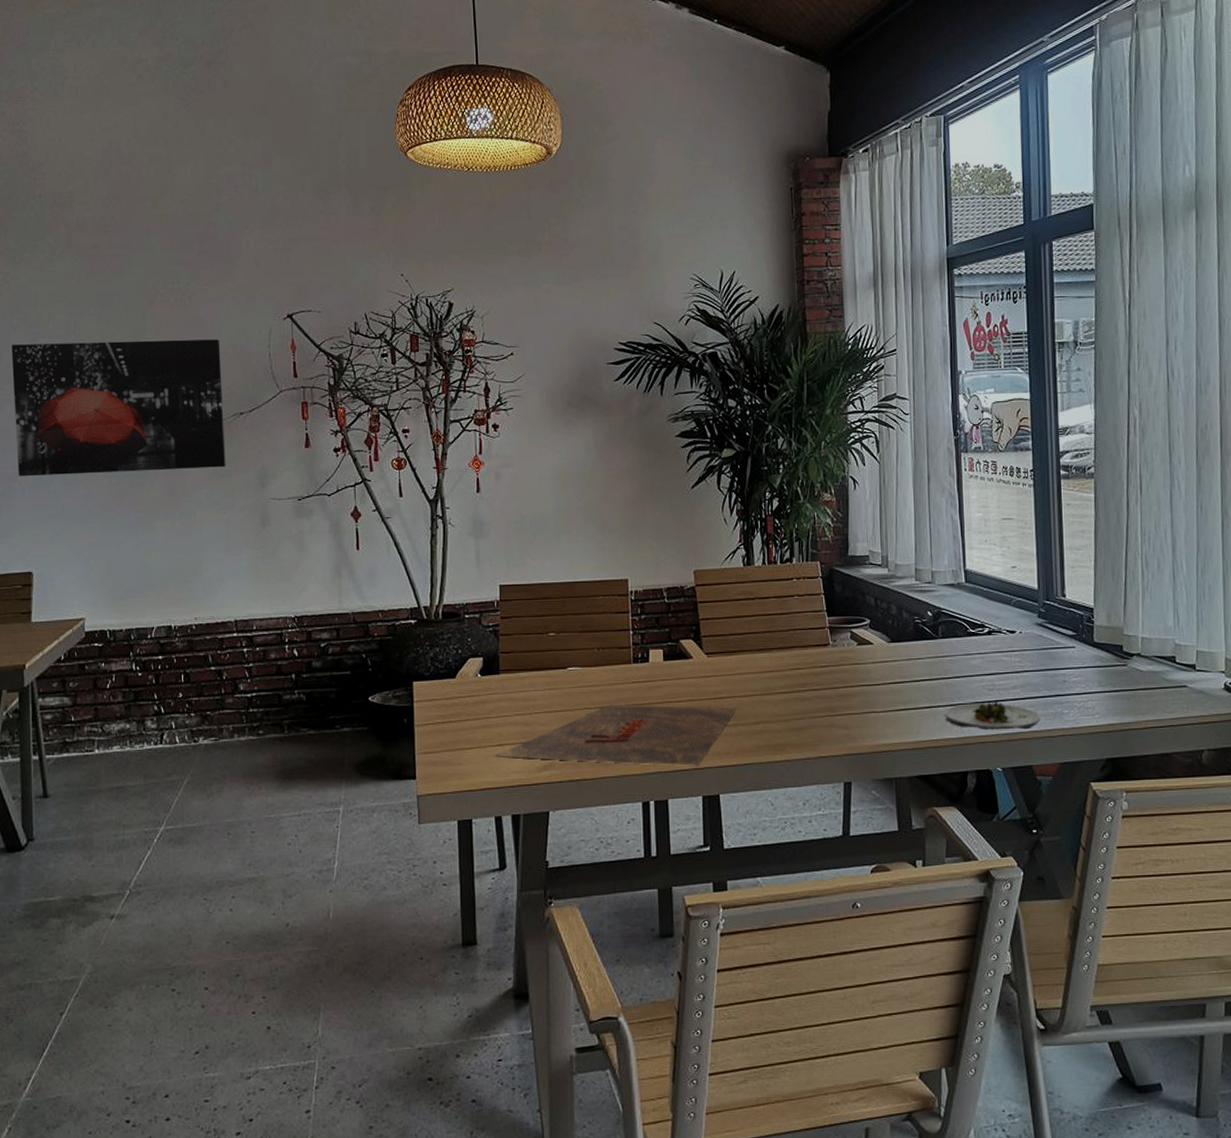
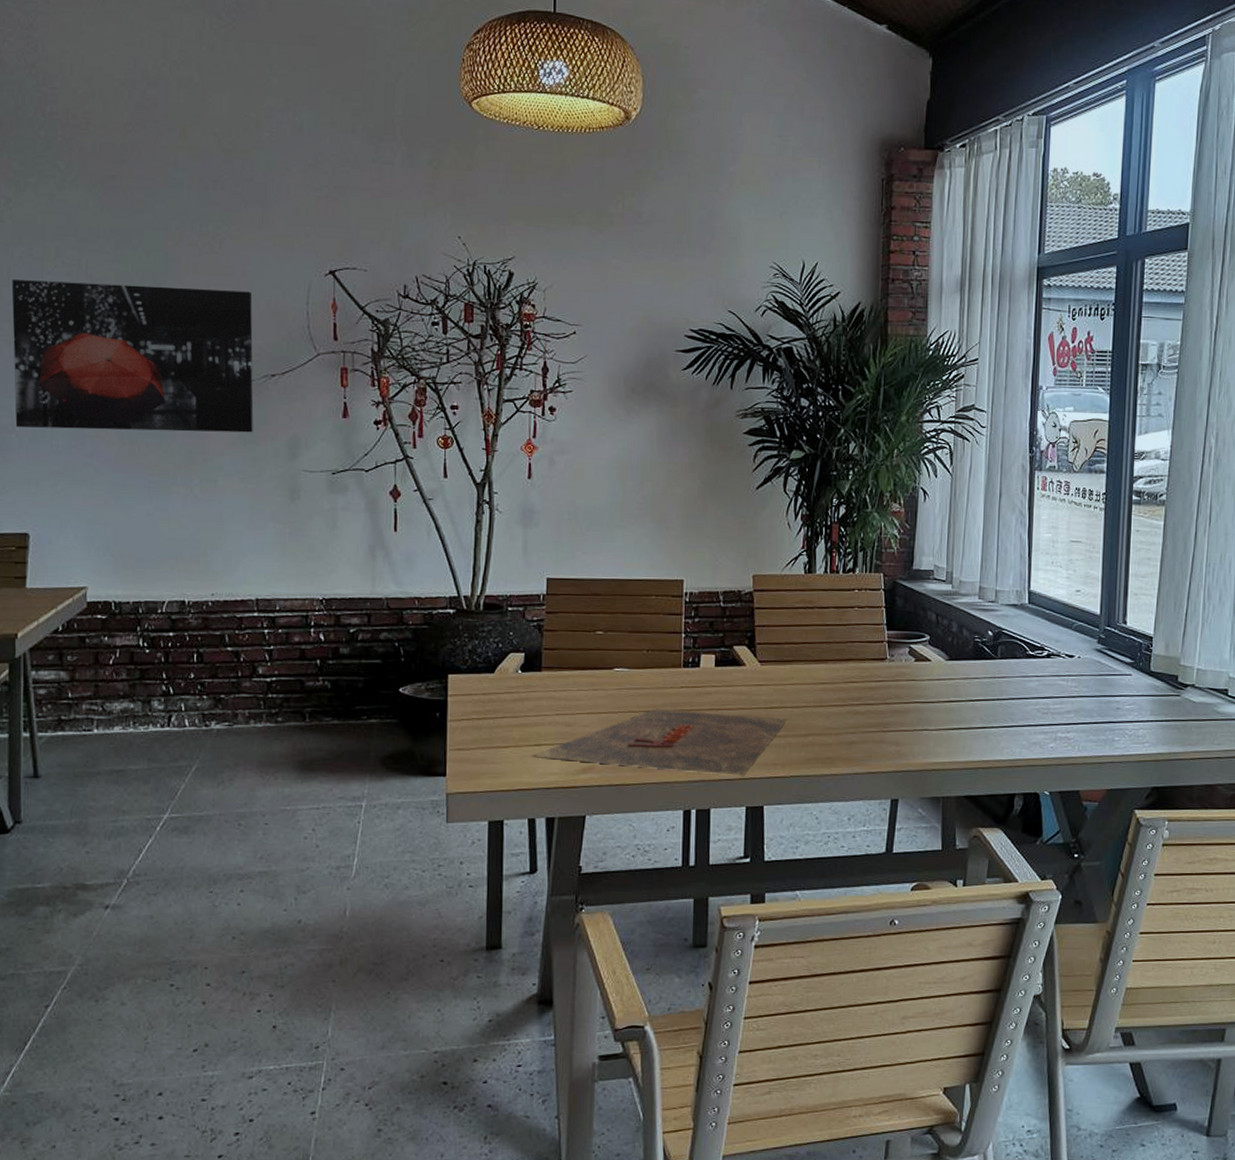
salad plate: present [945,700,1040,730] -> none [997,724,1091,755]

